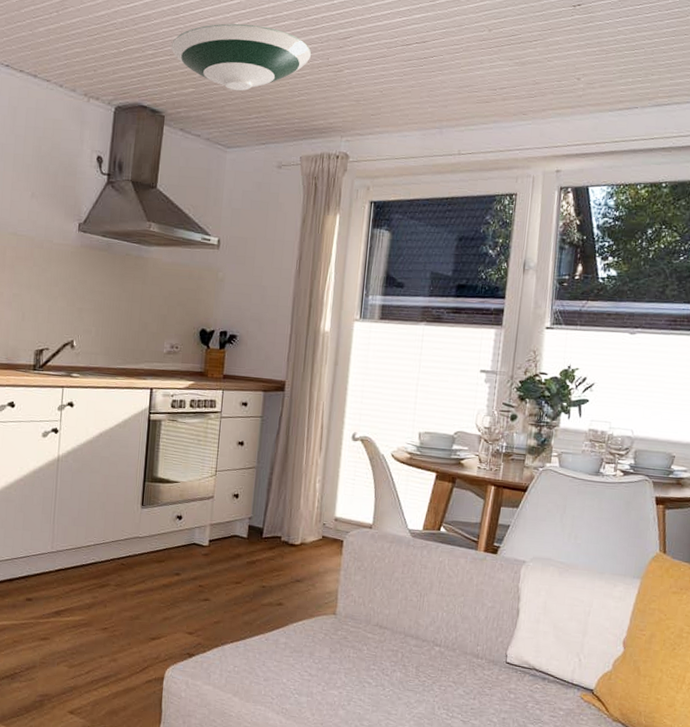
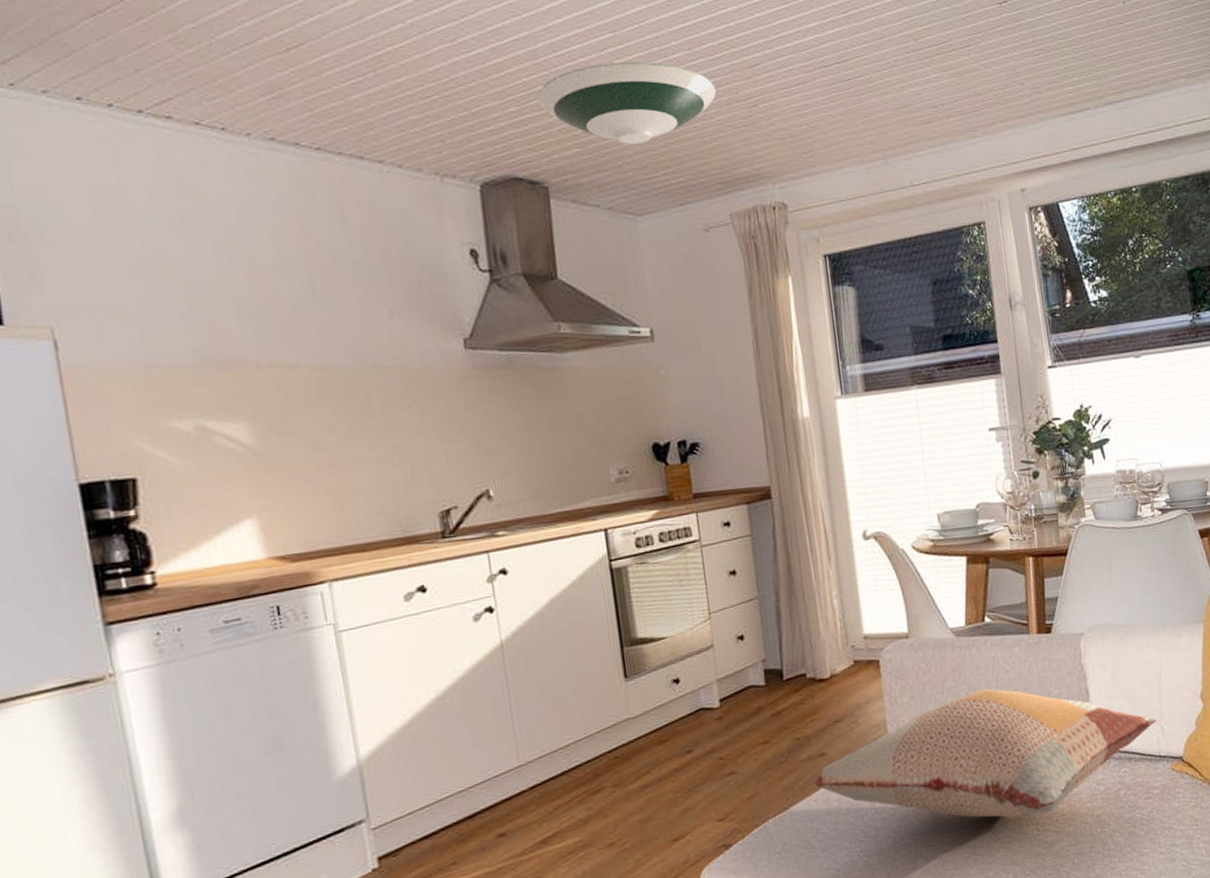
decorative pillow: none [268,585,576,704] -> present [813,688,1157,818]

